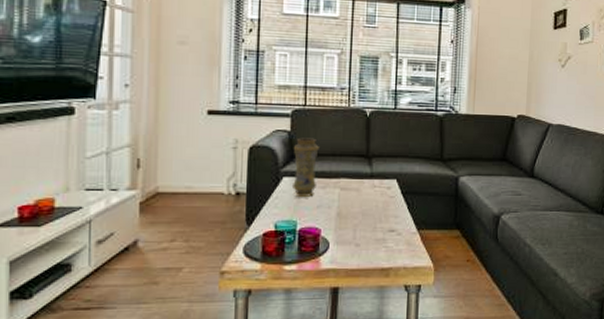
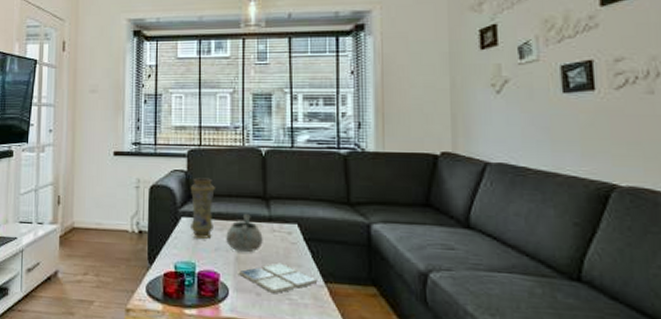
decorative bowl: none [328,171,364,208] -> present [226,213,263,253]
drink coaster: none [340,215,412,244] -> present [239,263,318,294]

